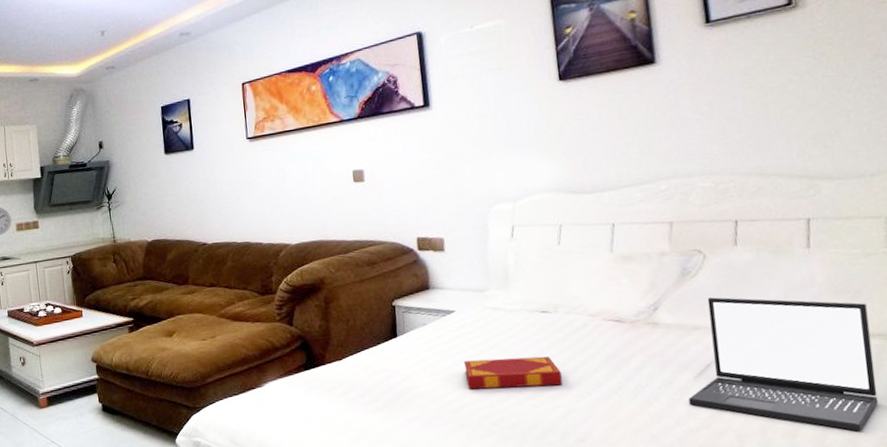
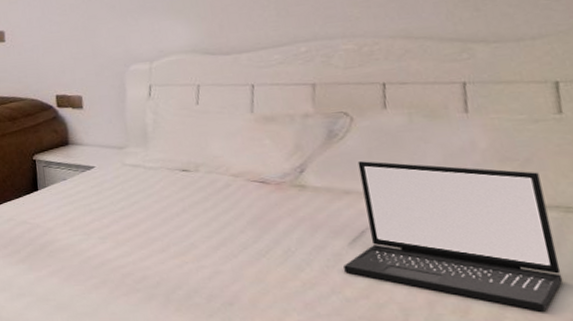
hardback book: present [463,356,563,390] -> none [104,215,207,246]

